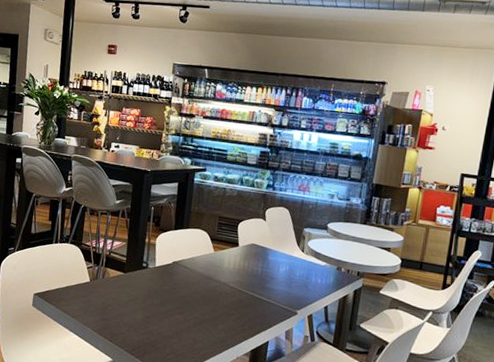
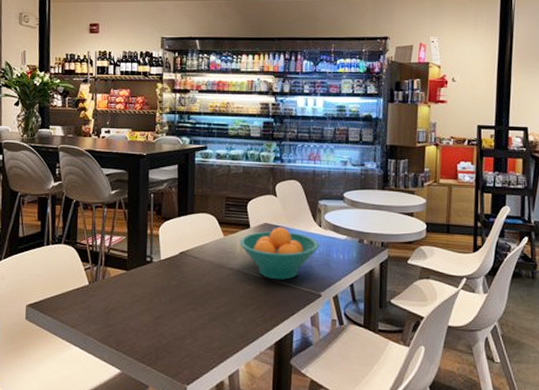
fruit bowl: none [228,248,301,296] -> present [240,227,320,280]

